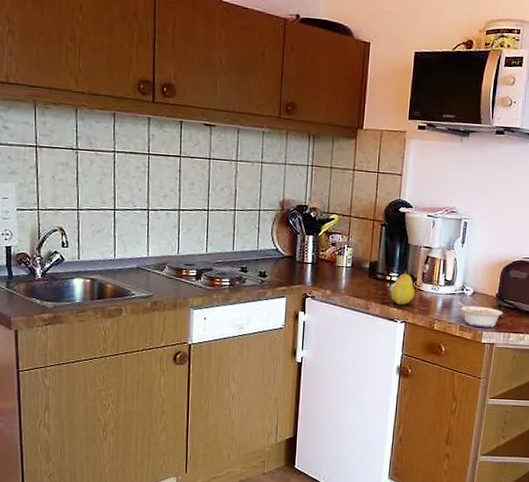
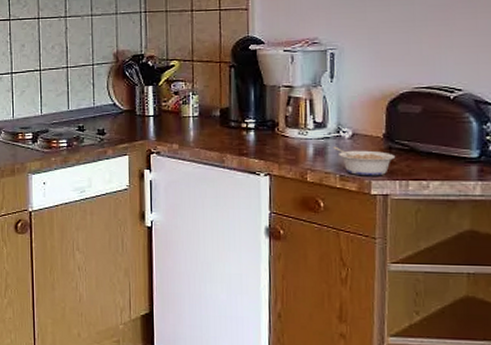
fruit: present [391,270,416,305] -> none [249,115,279,155]

